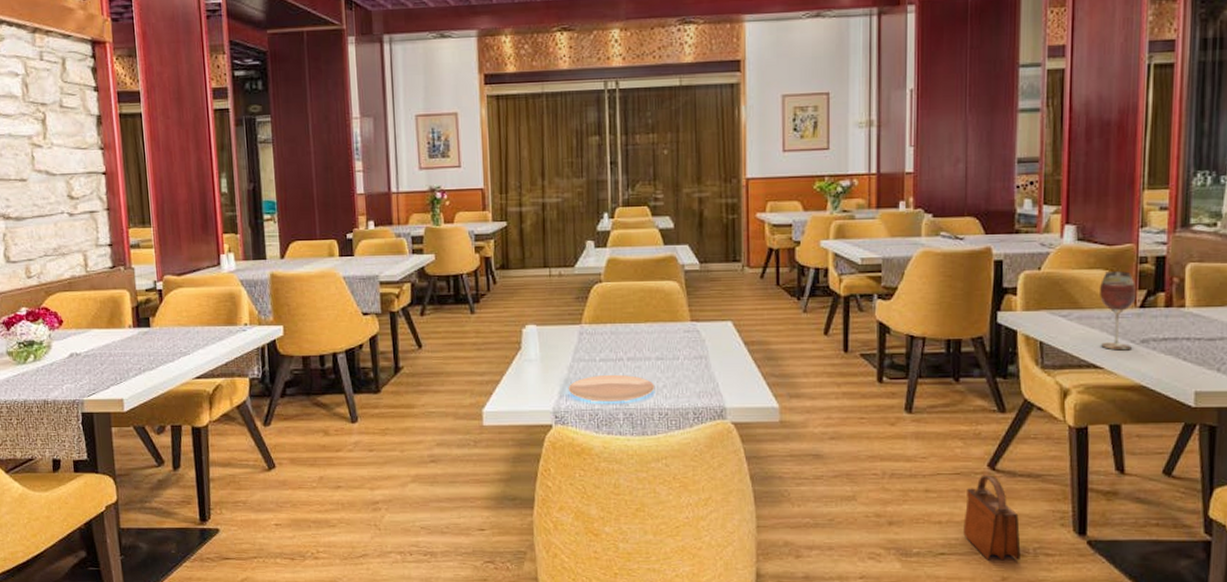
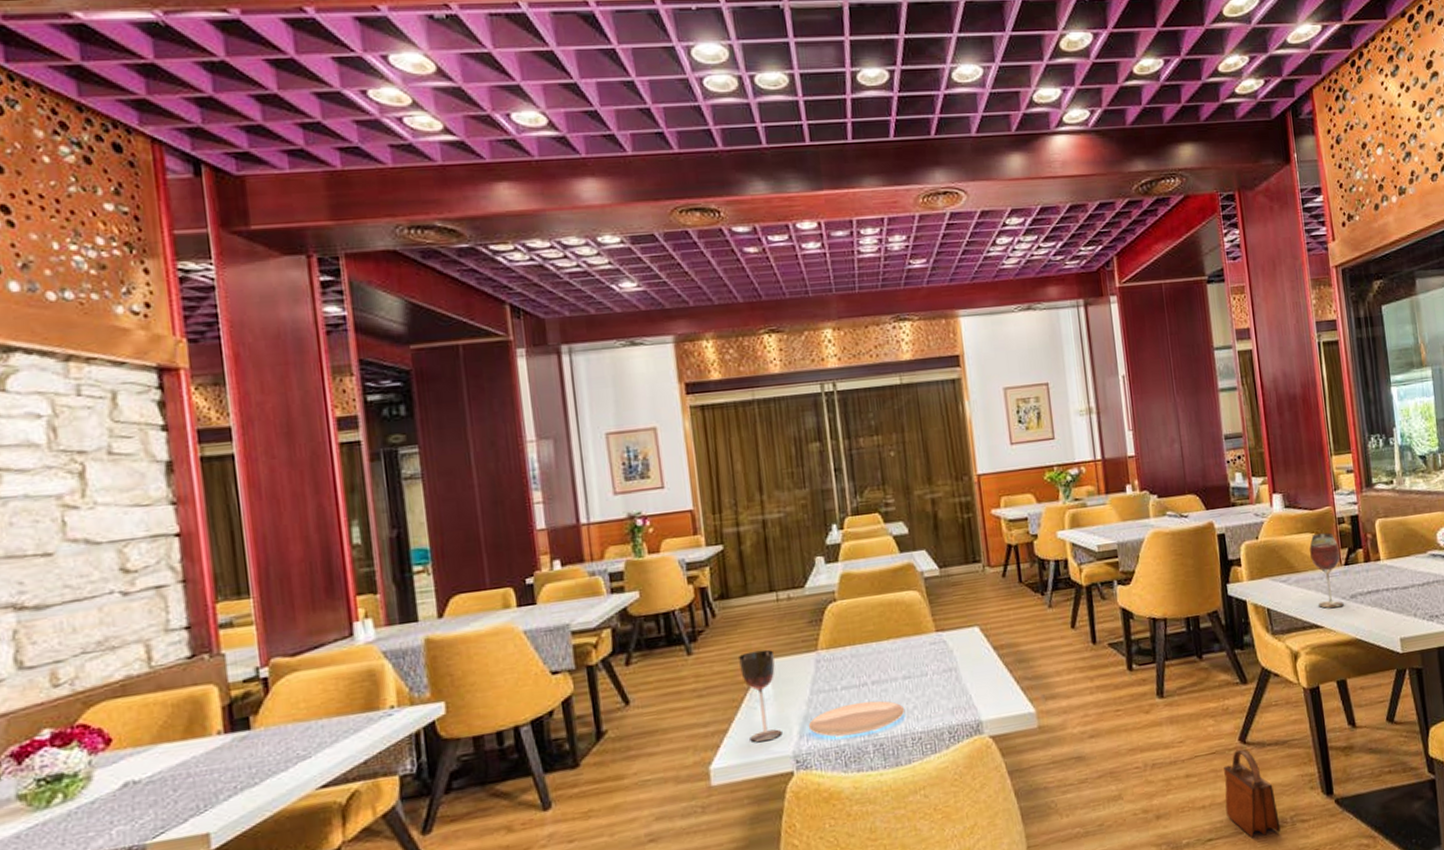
wineglass: none [513,317,545,396] -> present [739,649,782,743]

